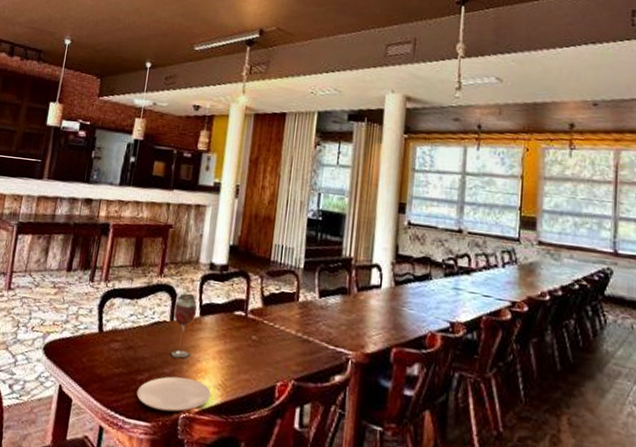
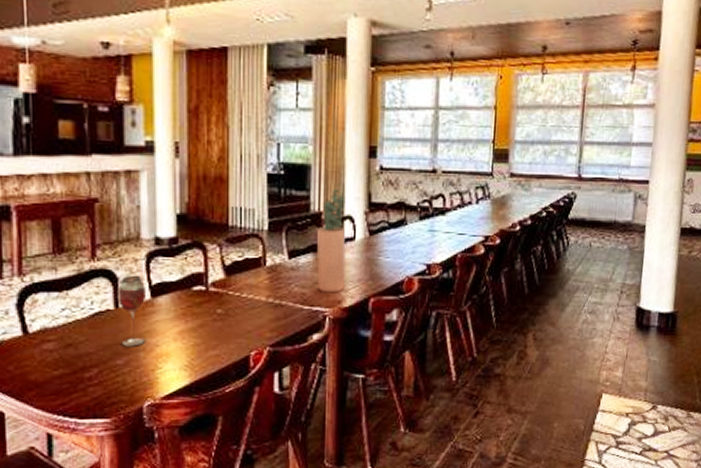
plate: present [136,376,211,412] -> none [87,365,177,404]
vase: none [342,234,375,338] -> present [317,185,346,293]

